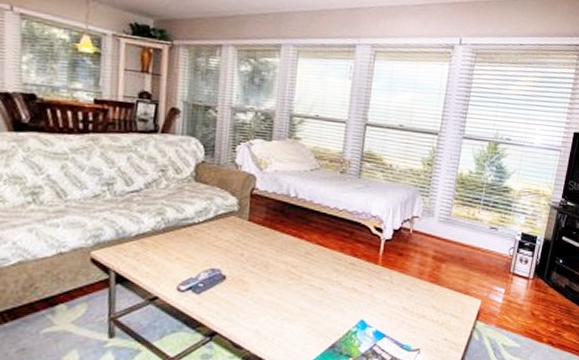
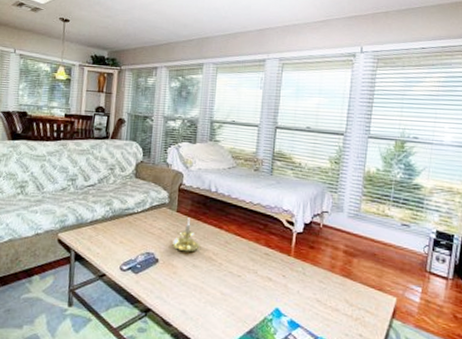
candle holder: none [243,226,277,266] -> present [173,217,200,253]

